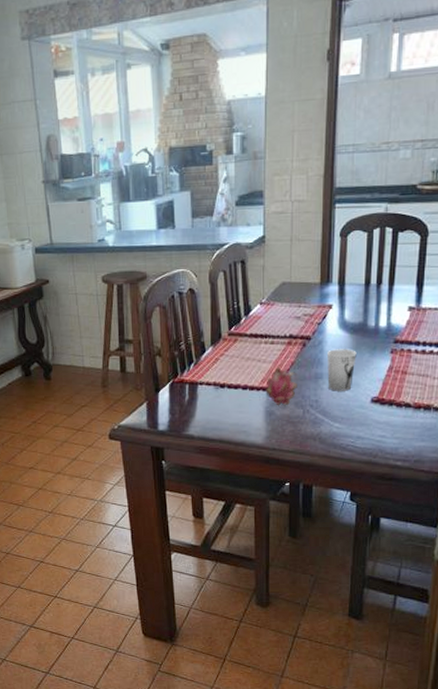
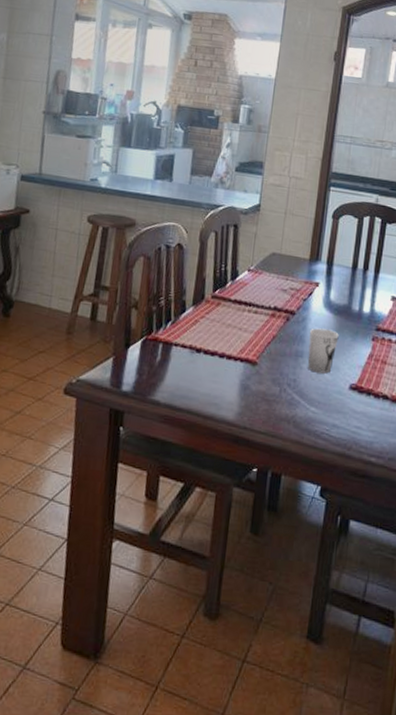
fruit: present [265,363,297,406] -> none [243,335,278,381]

